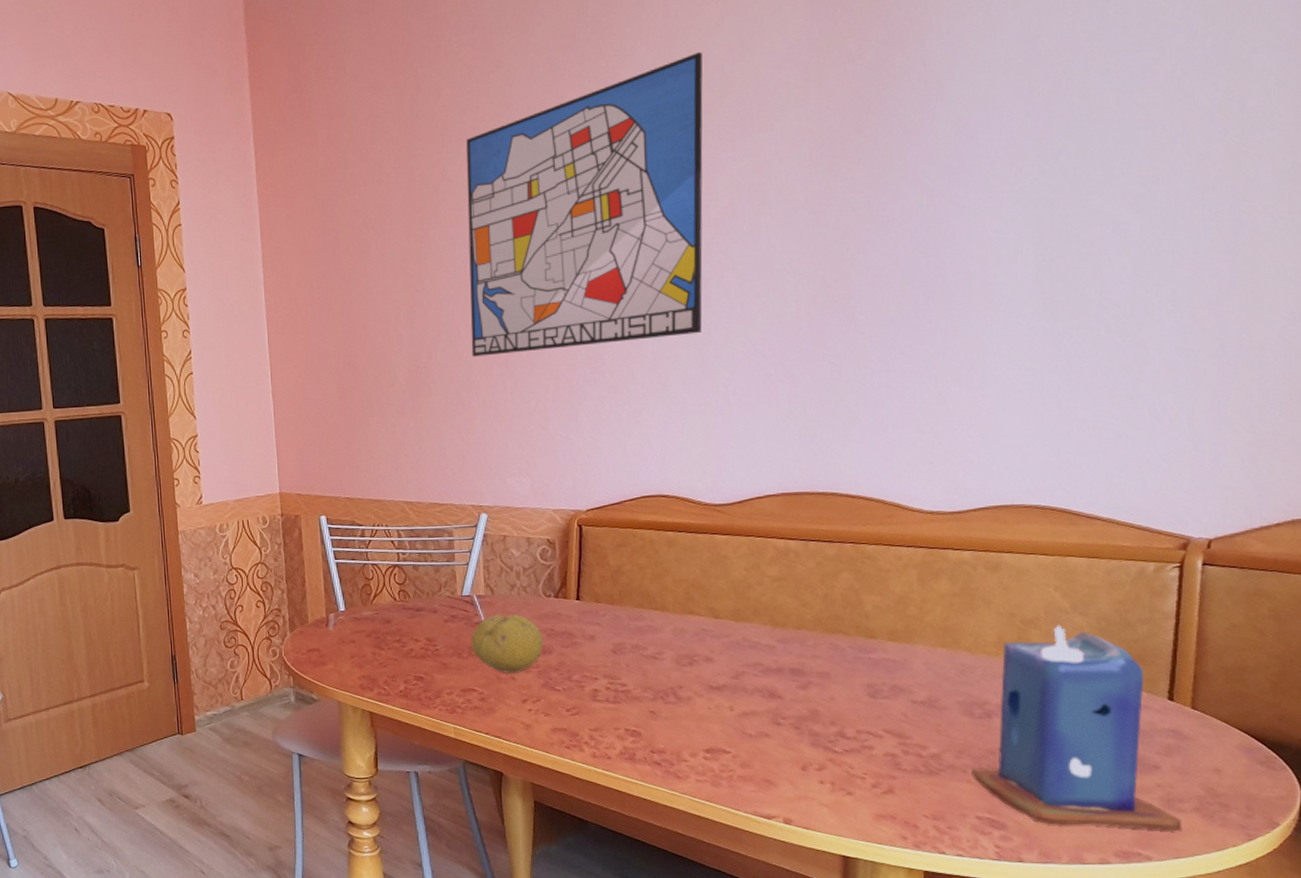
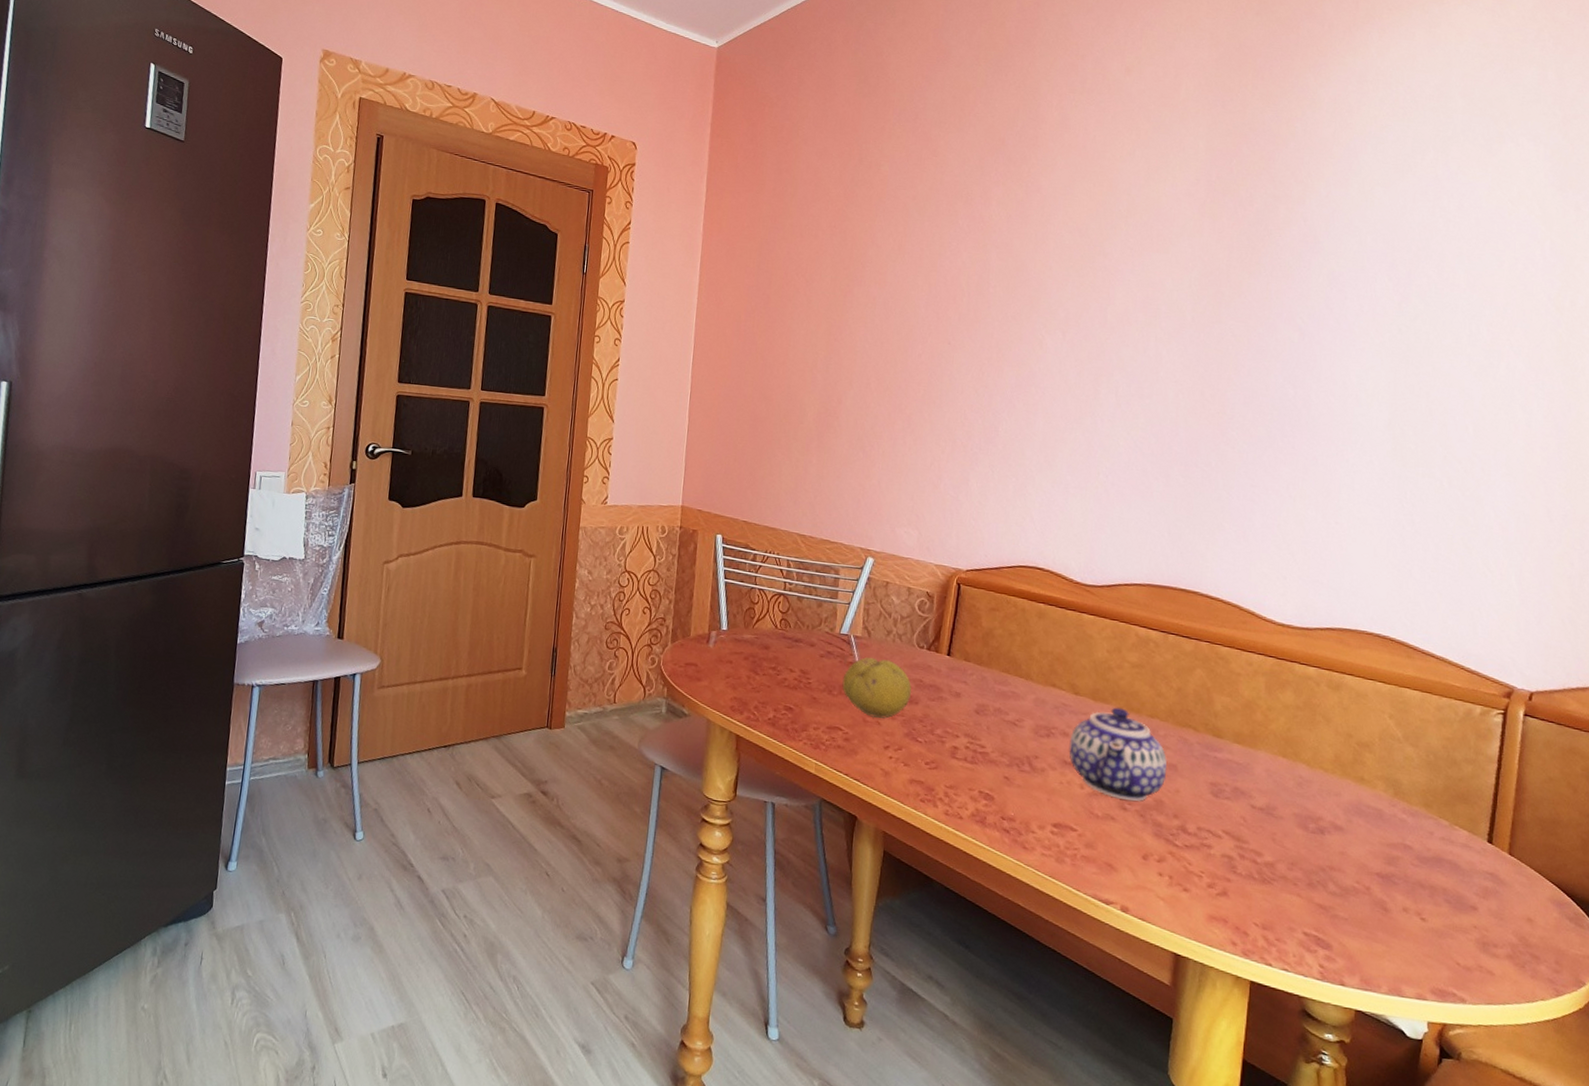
wall art: present [466,52,703,357] -> none [878,174,1113,423]
teapot: none [714,624,820,716] -> present [1069,707,1168,802]
candle: present [971,625,1182,832] -> none [1302,752,1496,978]

